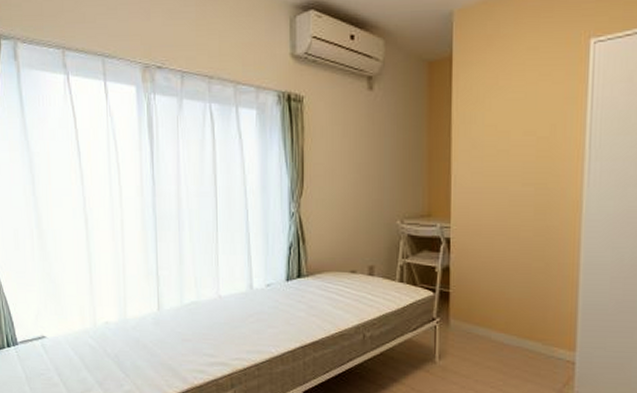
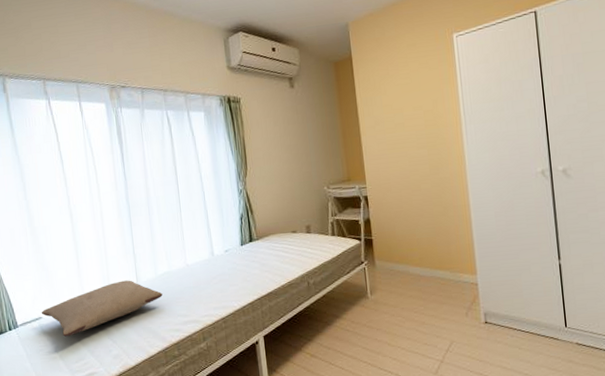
pillow: none [45,305,188,363] -> present [41,280,163,337]

